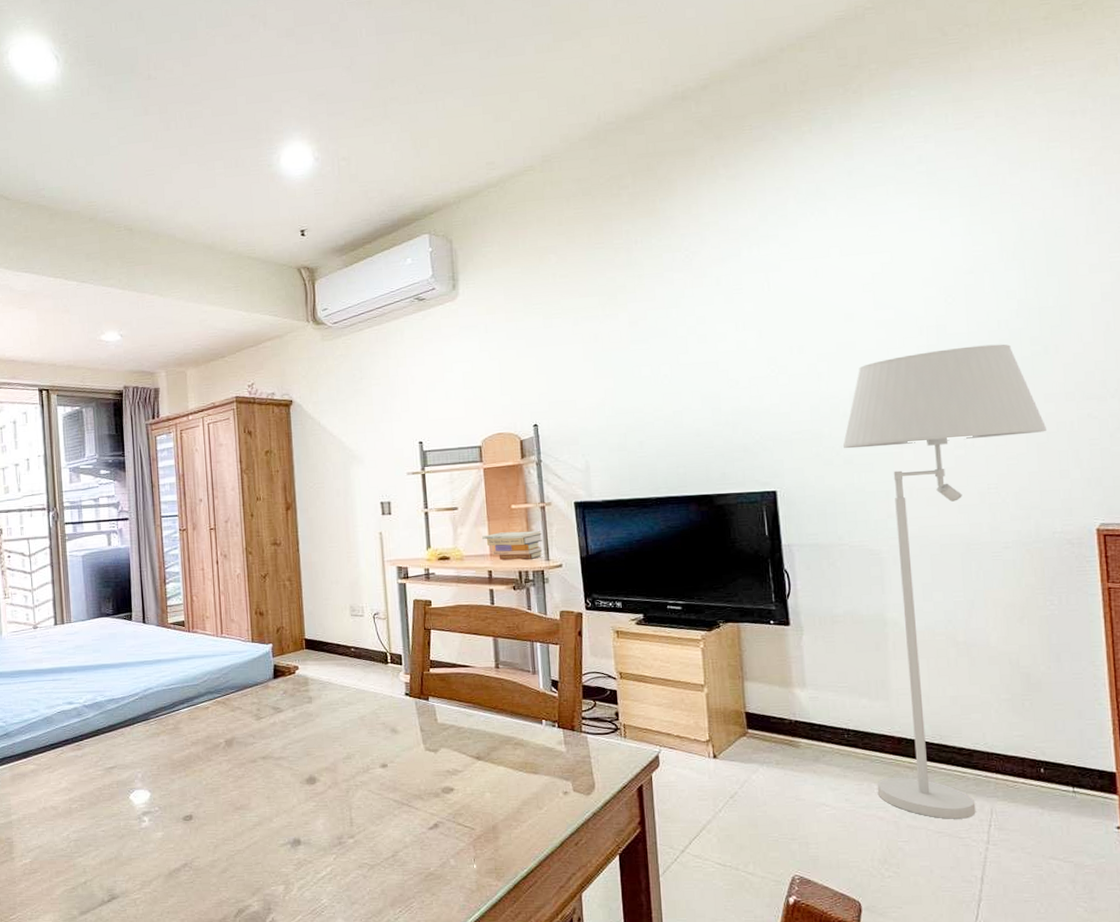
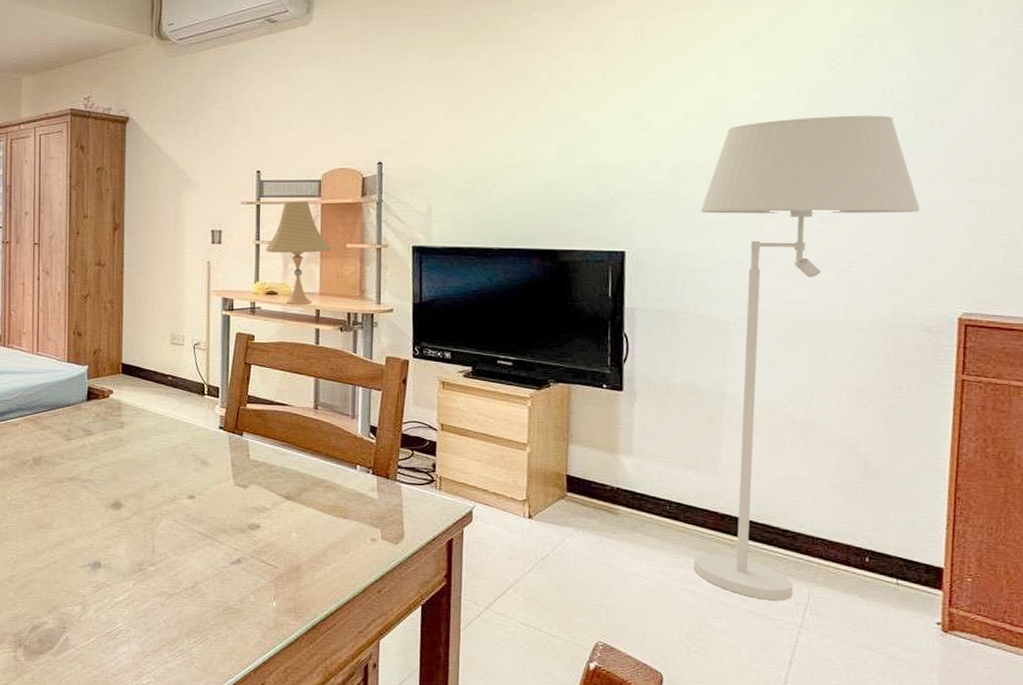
desk lamp: none [434,467,497,568] -> present [265,201,331,304]
books: present [482,530,543,560] -> none [313,271,375,301]

